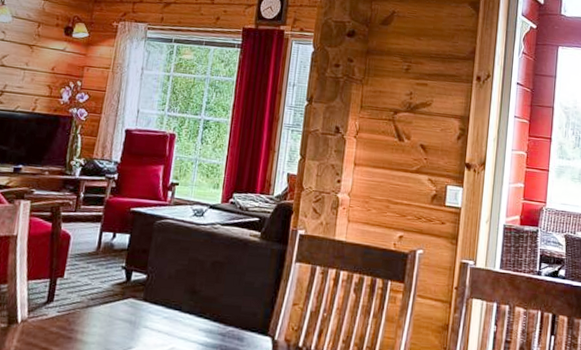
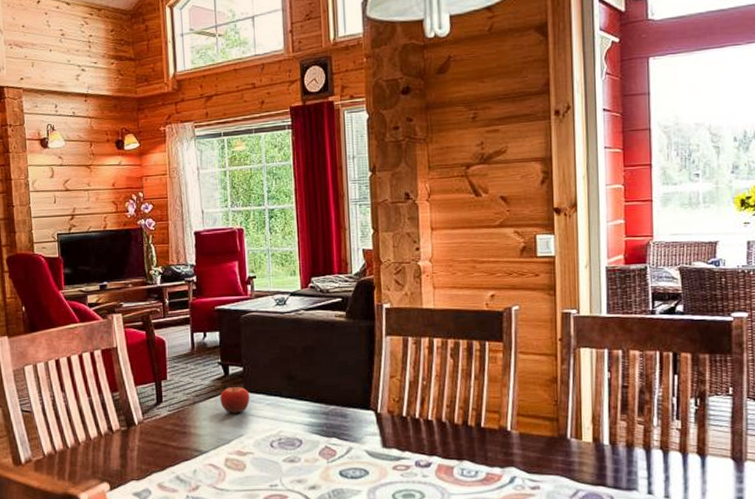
fruit: none [115,291,148,323] -> present [220,384,250,413]

